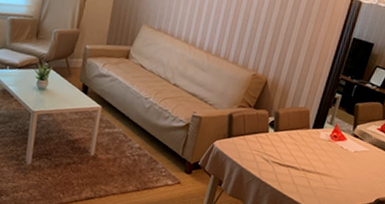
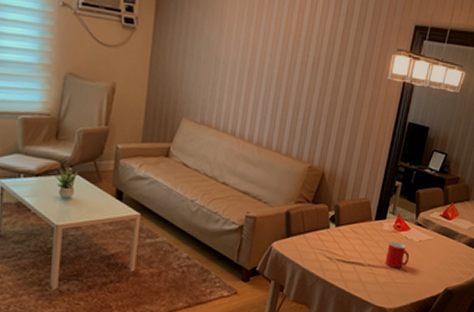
cup: none [319,150,344,175] -> present [385,242,410,267]

